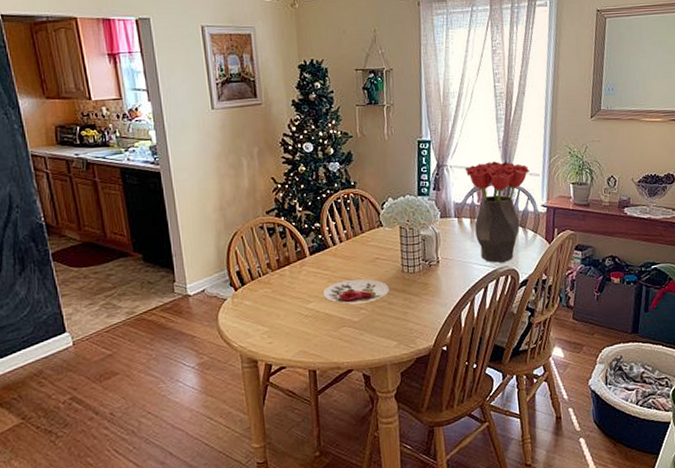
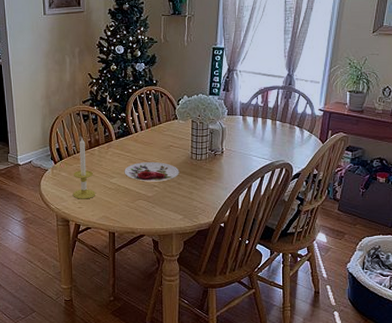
candle: none [260,255,289,333] -> present [73,137,95,199]
bouquet: present [465,161,530,263] -> none [252,69,311,157]

